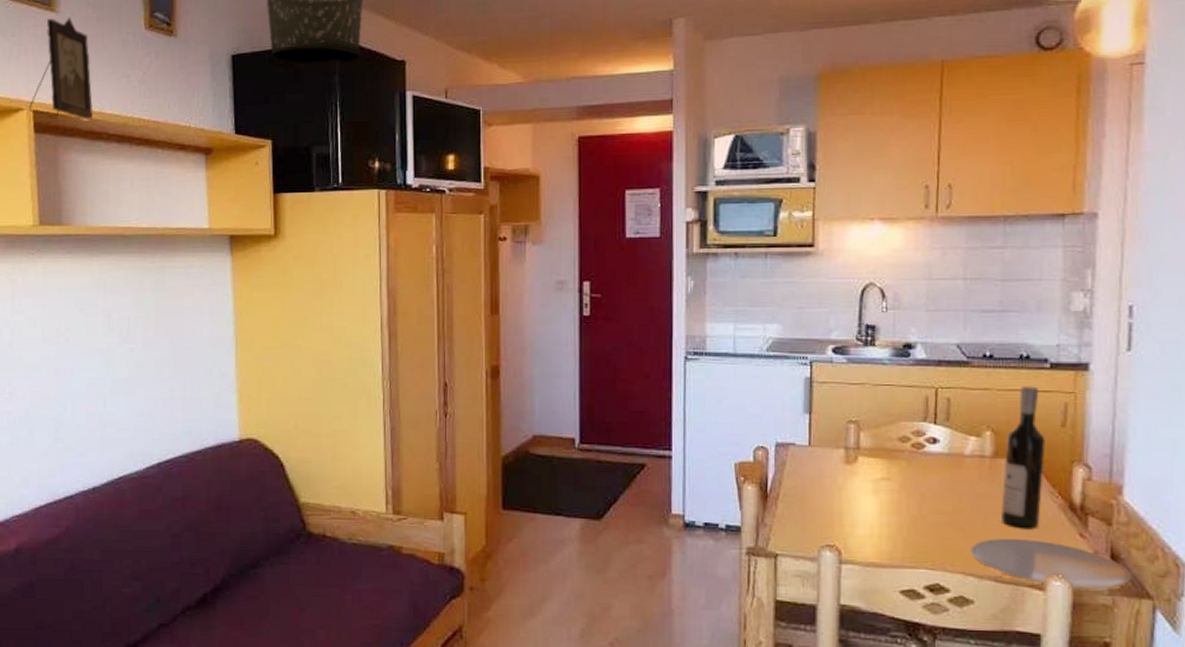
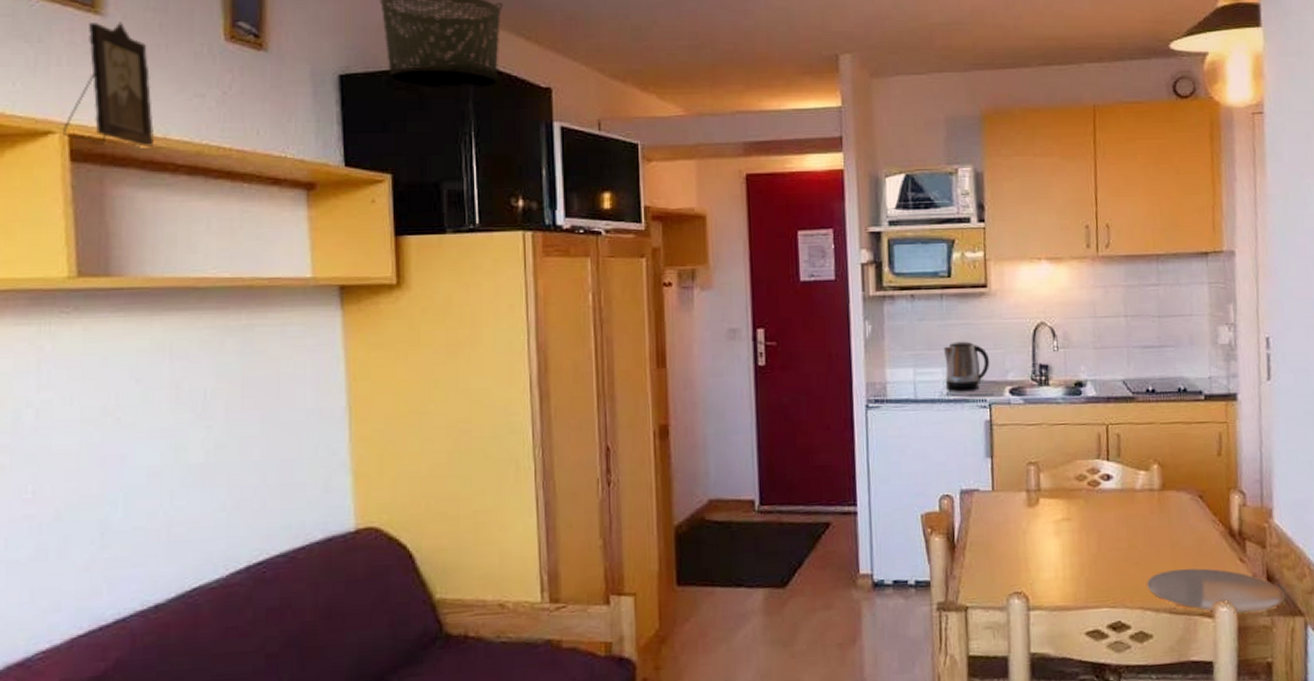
kettle: none [765,299,814,348] -> present [943,341,990,392]
bottle: present [1001,386,1046,528] -> none [1171,418,1206,558]

